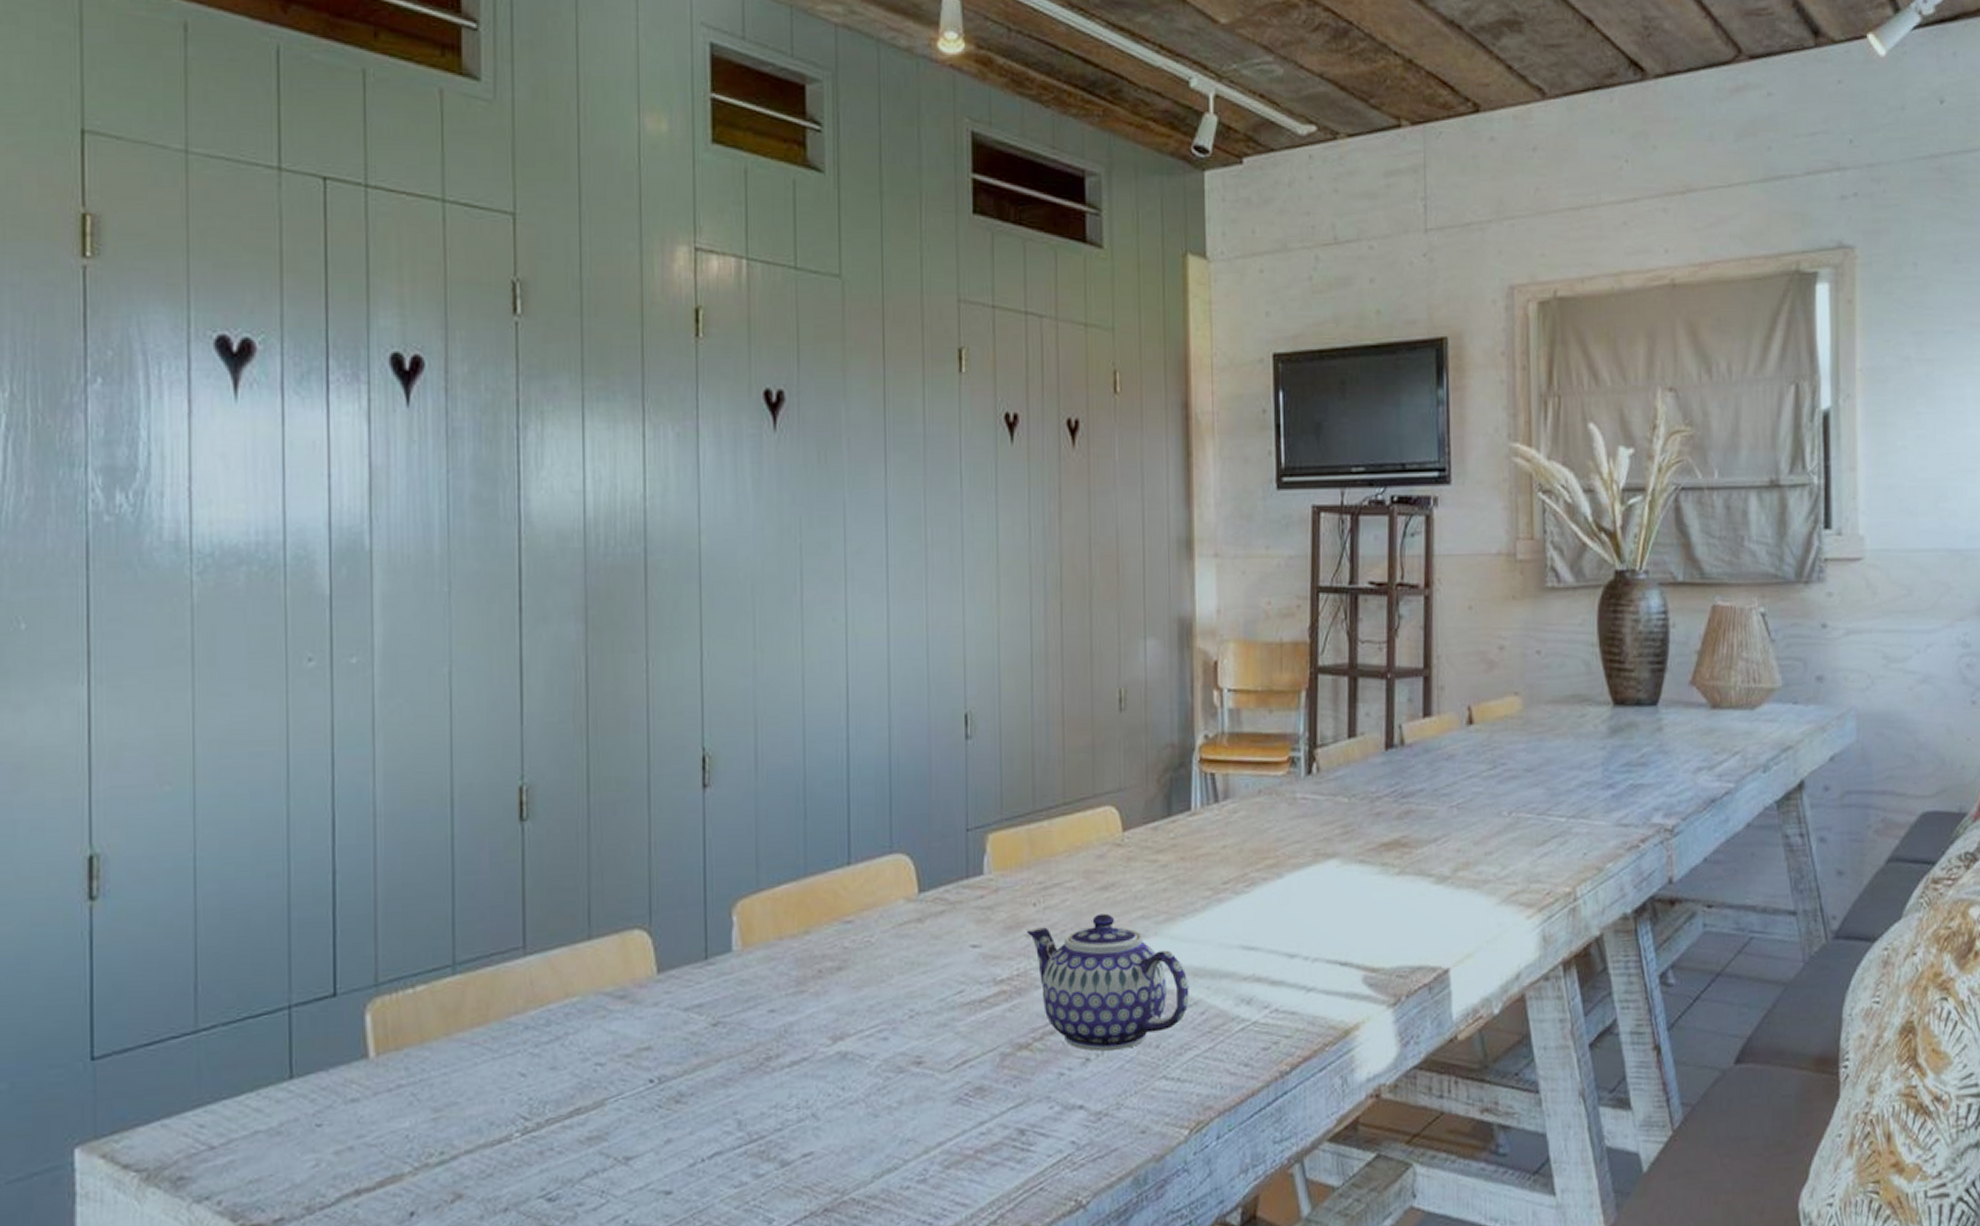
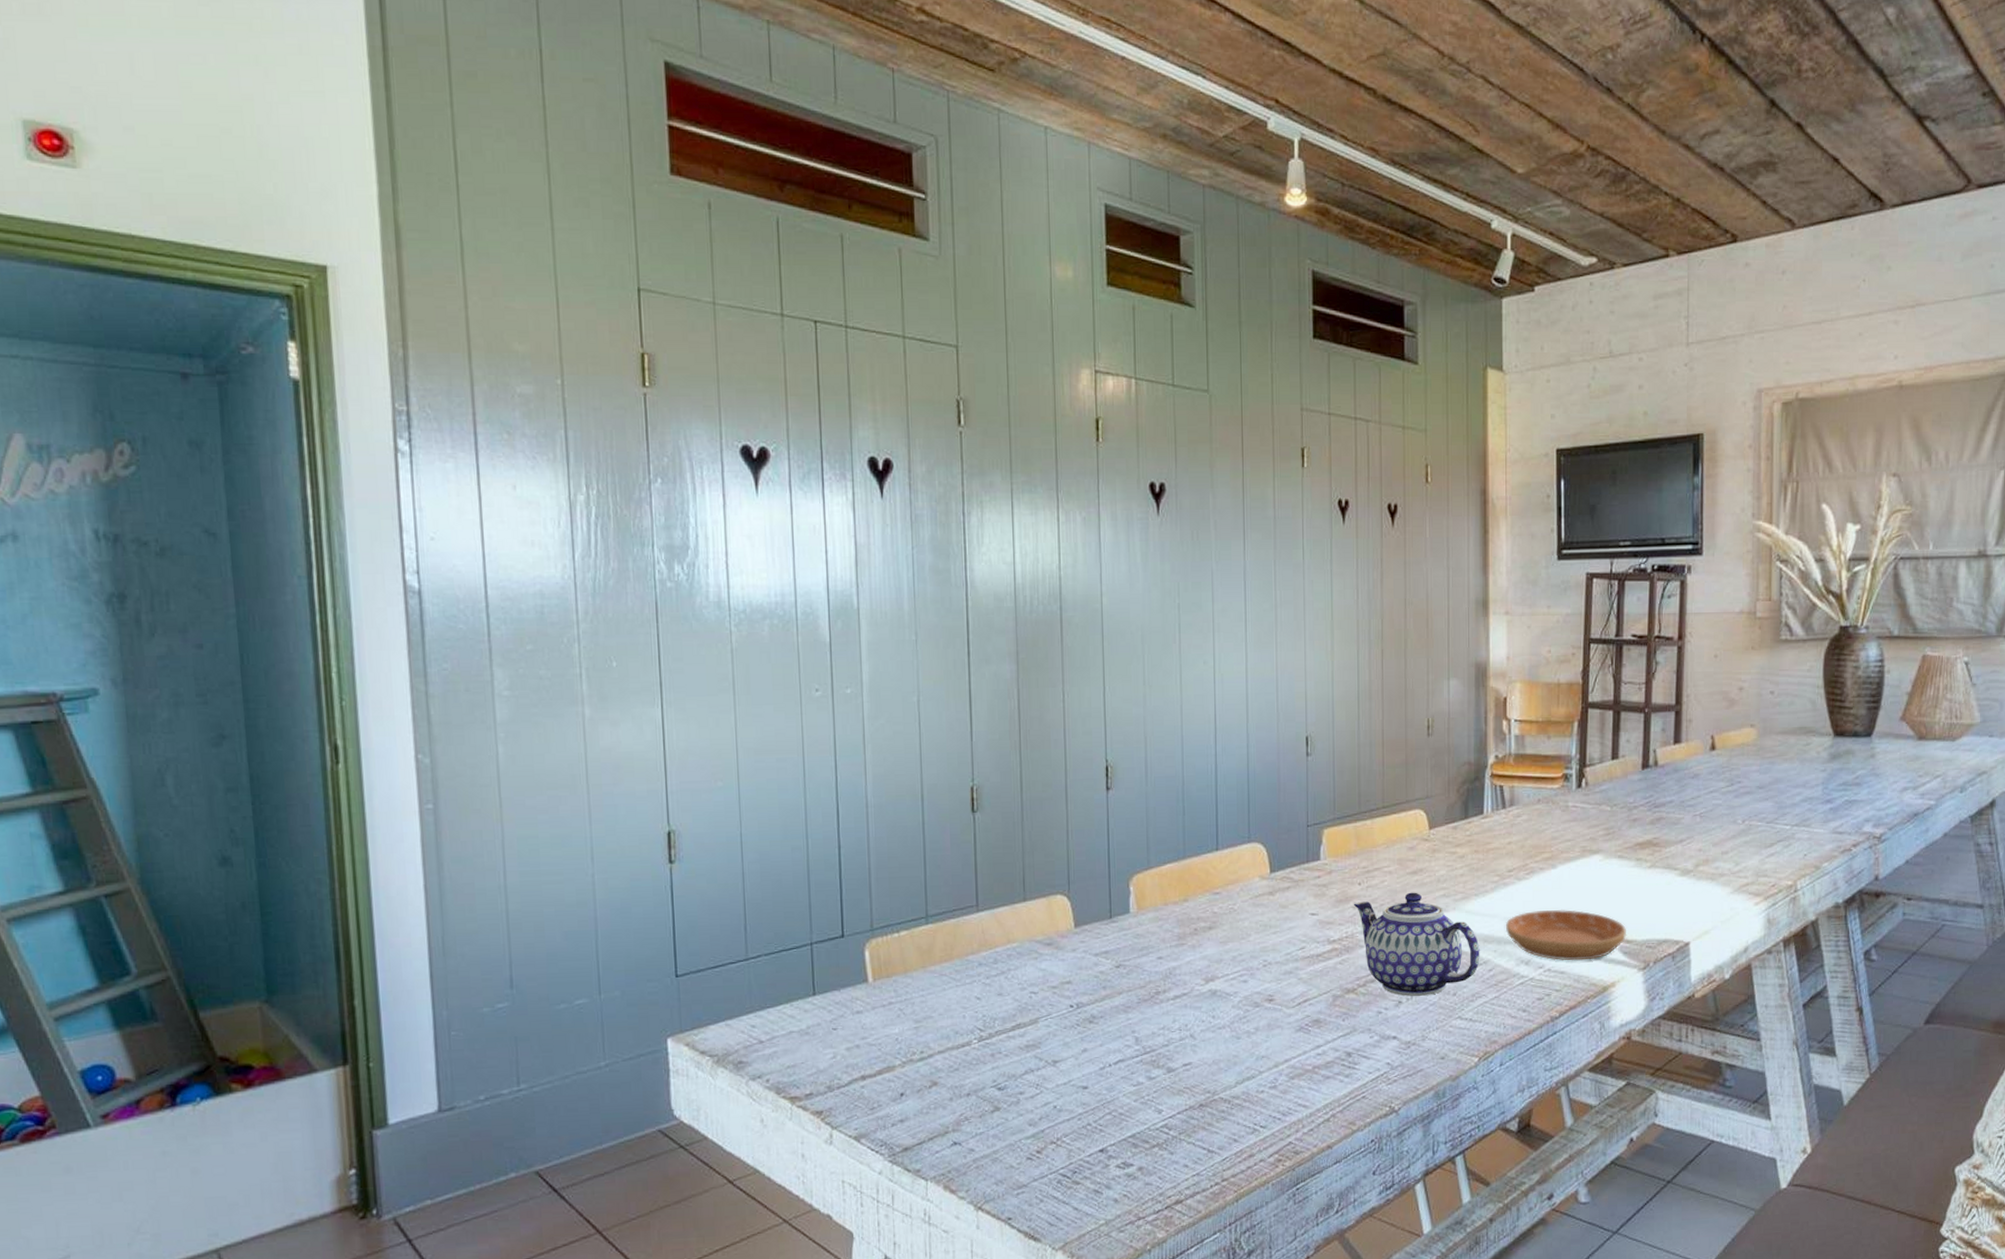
saucer: none [1222,931,1371,998] -> present [1506,910,1626,961]

